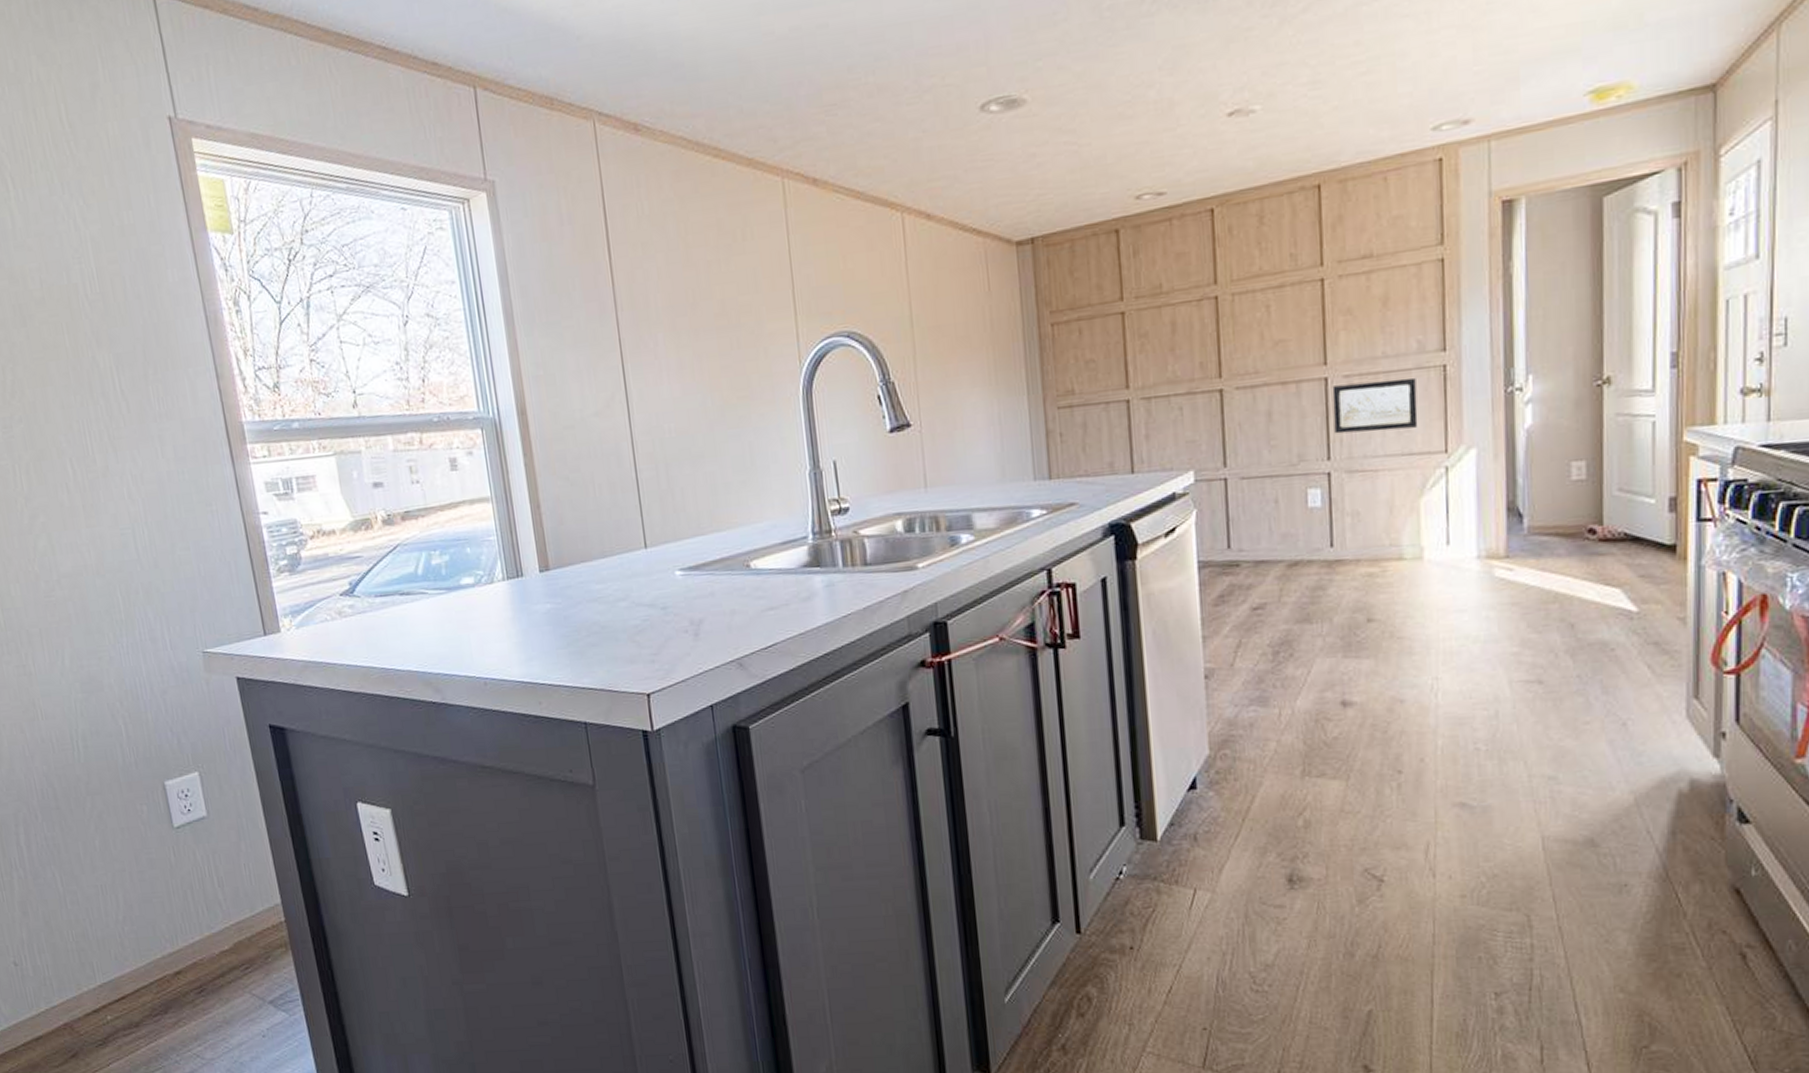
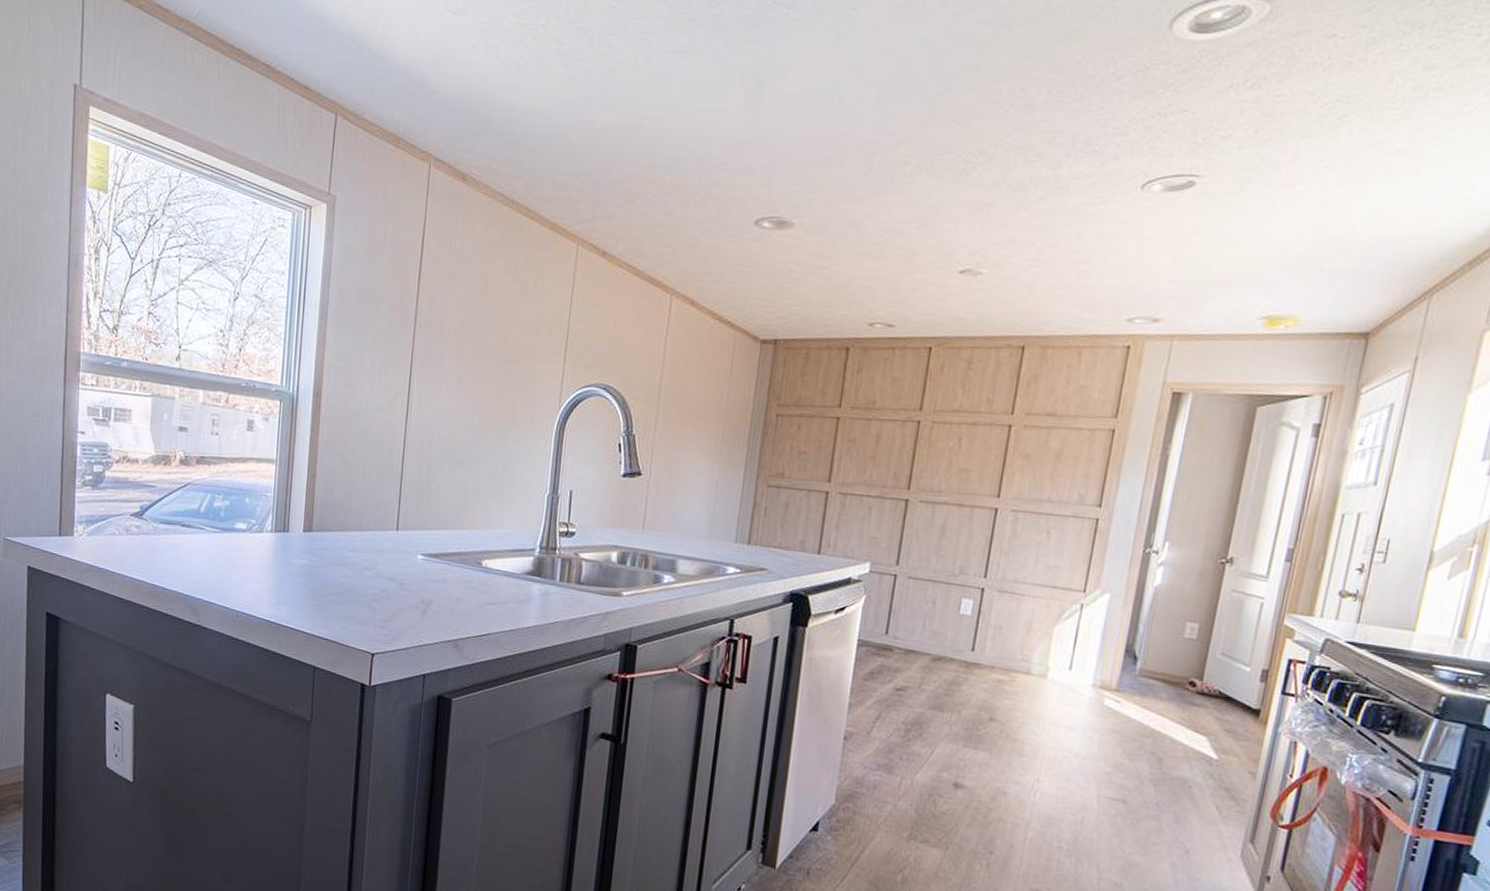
wall art: present [1332,377,1418,434] -> none [994,516,1071,566]

